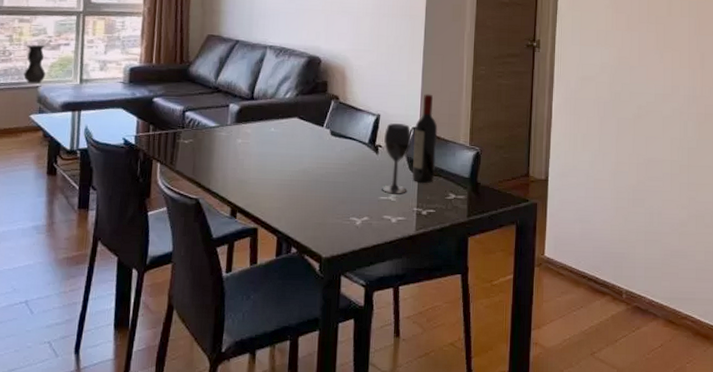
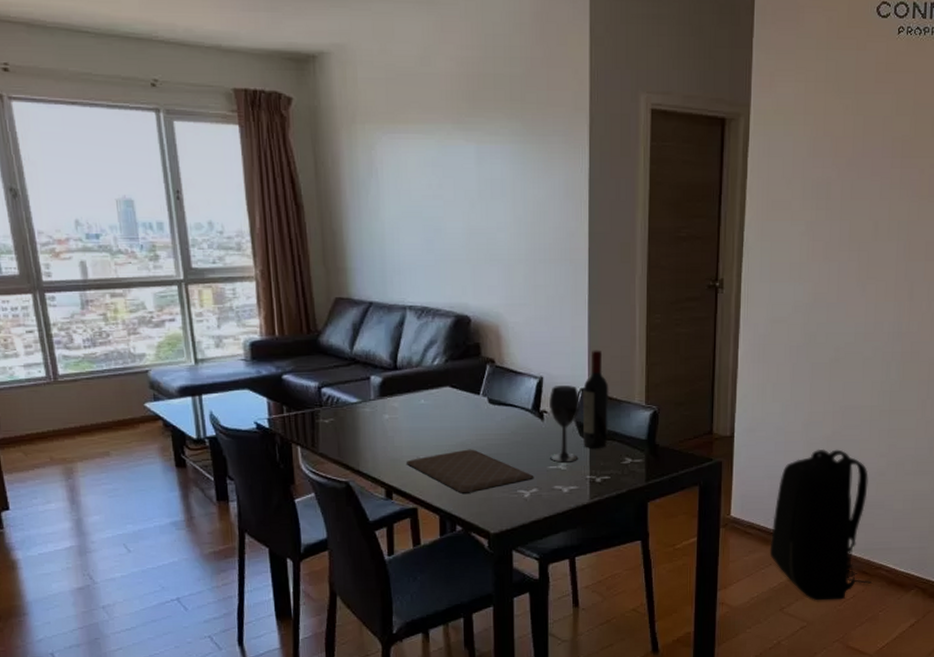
vase: present [24,45,46,84] -> none [125,322,155,369]
placemat: none [253,175,366,217] -> present [407,449,534,493]
backpack: none [581,197,678,348] -> present [769,448,872,600]

